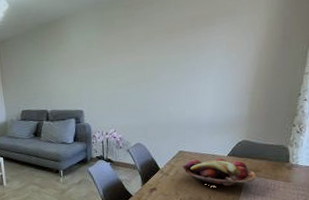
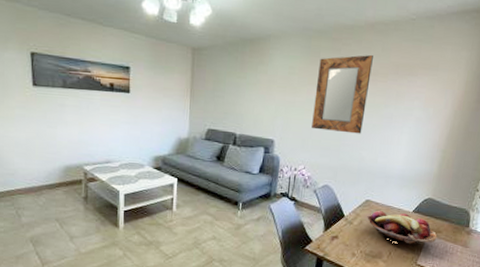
home mirror: none [115,13,167,94] -> present [312,54,373,134]

